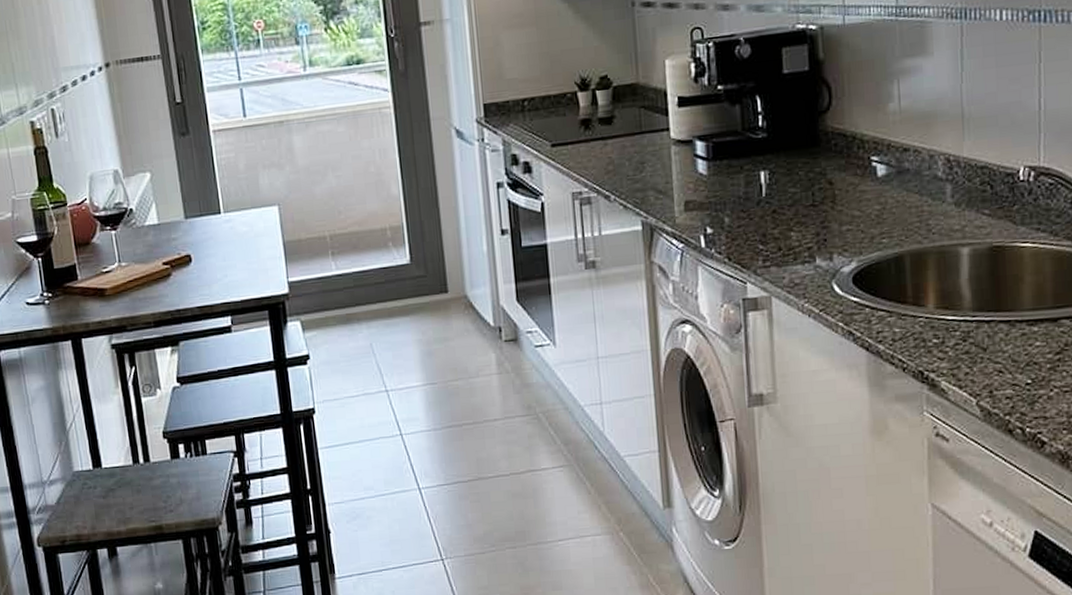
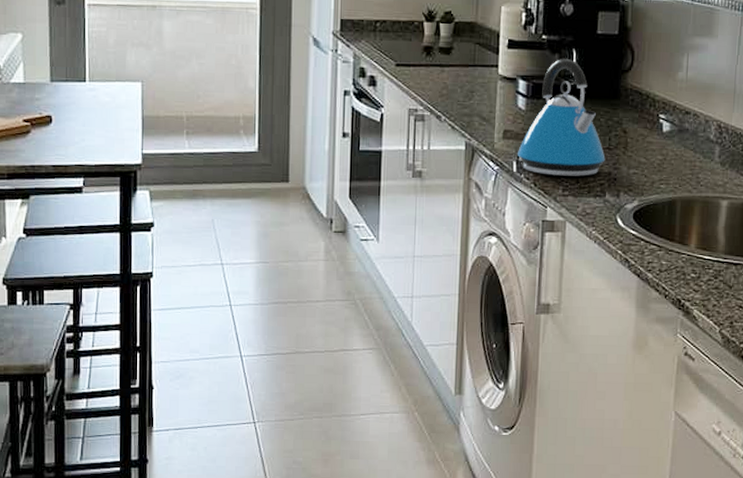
kettle: none [703,107,811,246] -> present [517,58,606,177]

